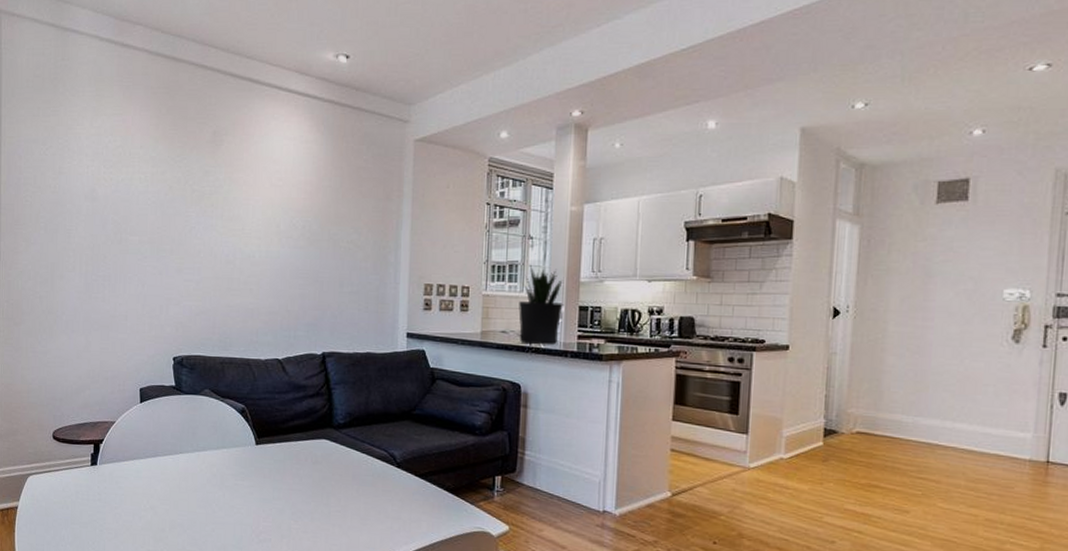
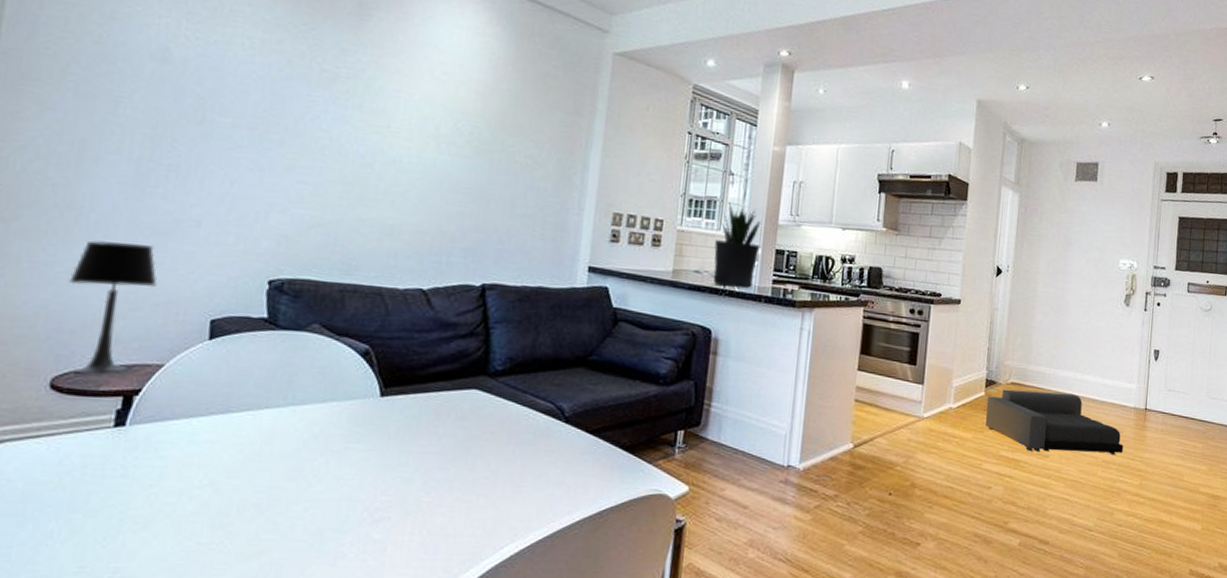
table lamp: none [56,335,105,429] -> present [69,240,158,375]
dog bed: none [824,439,1015,513] -> present [984,389,1124,454]

